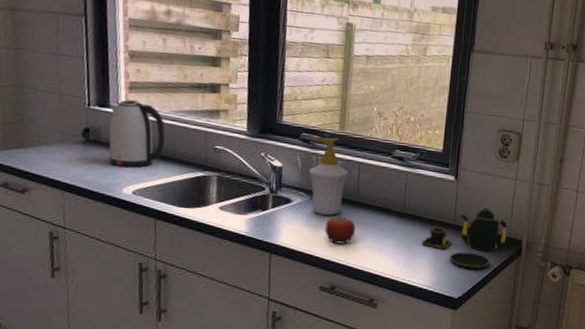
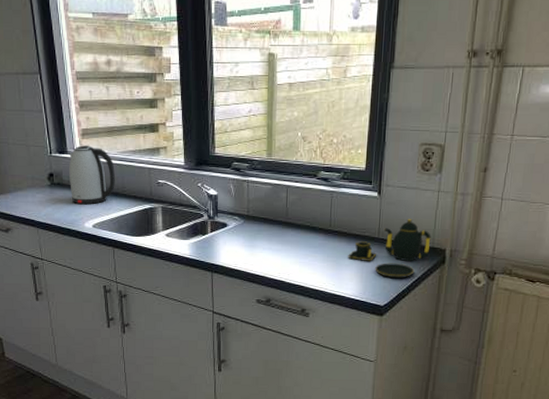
soap bottle: present [308,137,349,216] -> none [241,164,277,236]
fruit: present [324,215,355,244] -> none [258,235,286,261]

